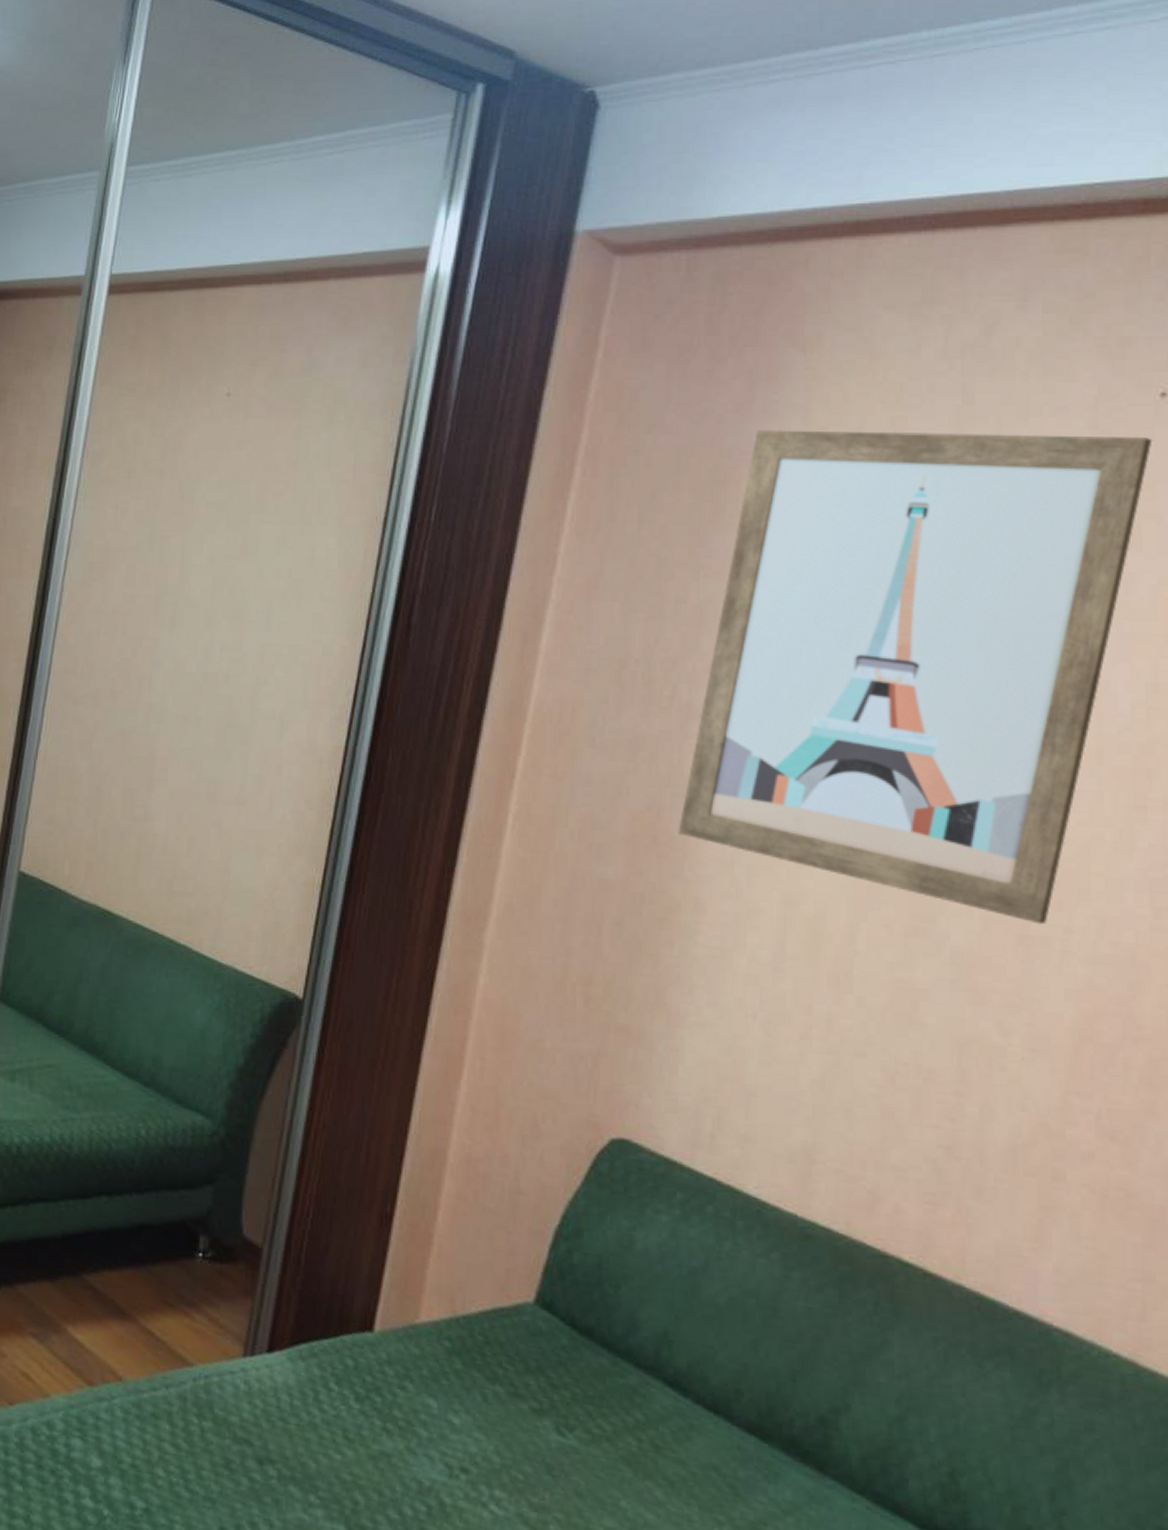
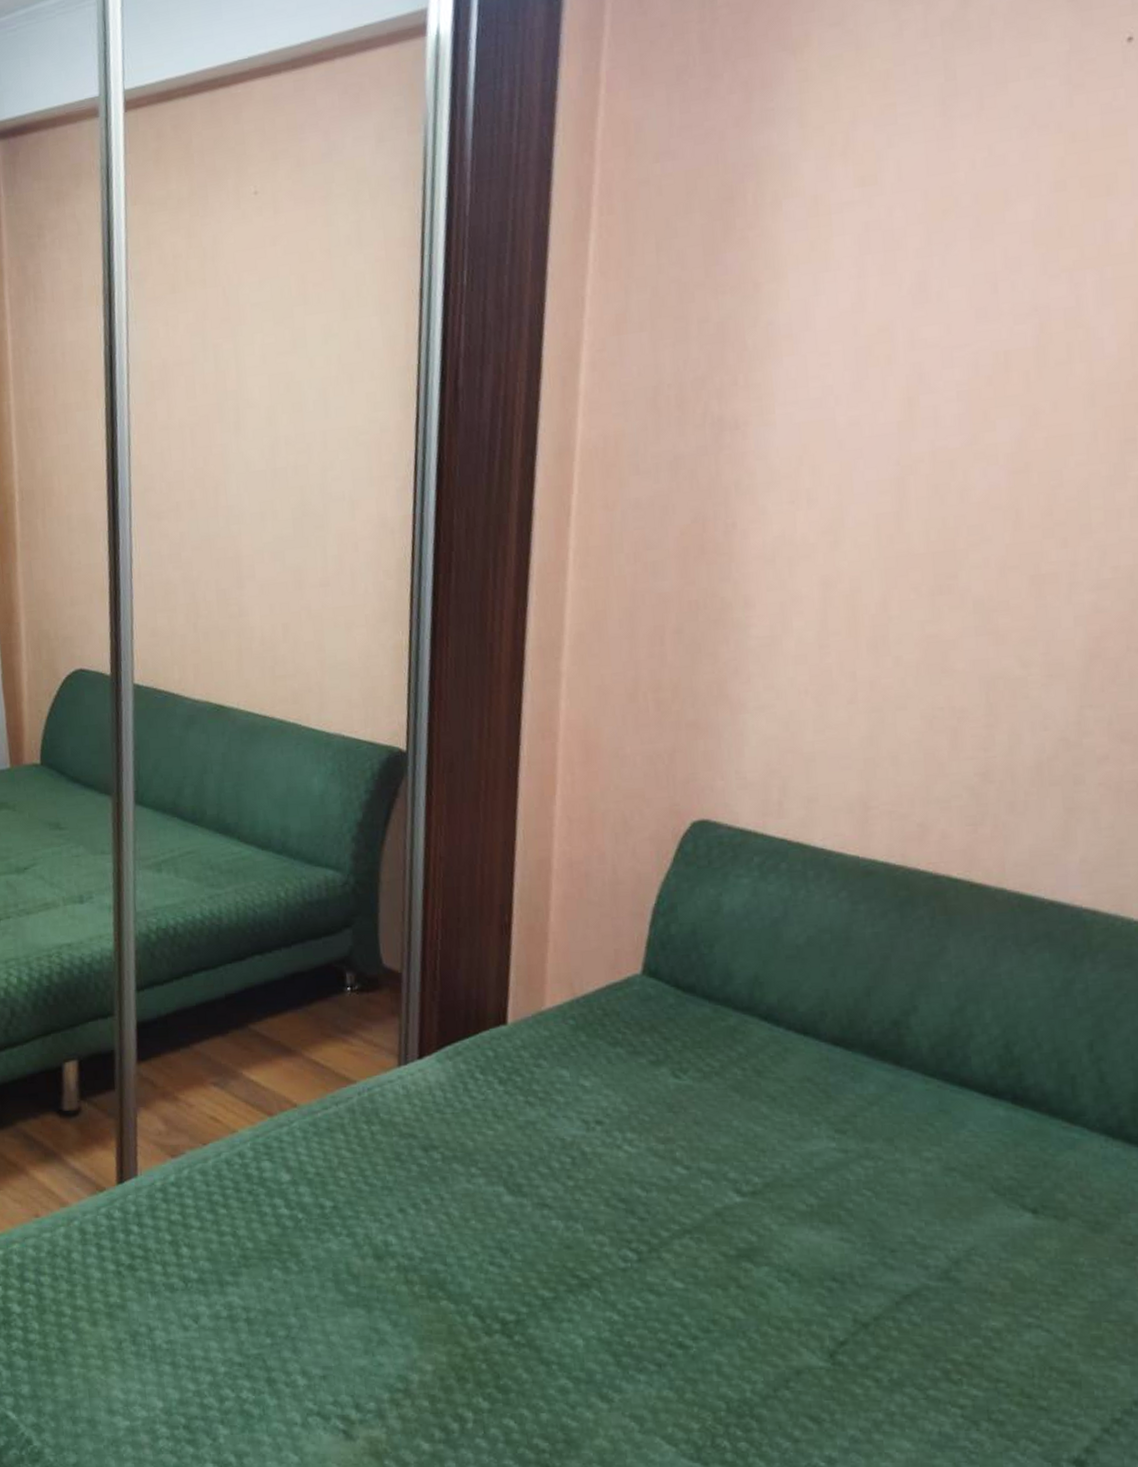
wall art: present [678,429,1153,925] -> none [722,84,1123,563]

